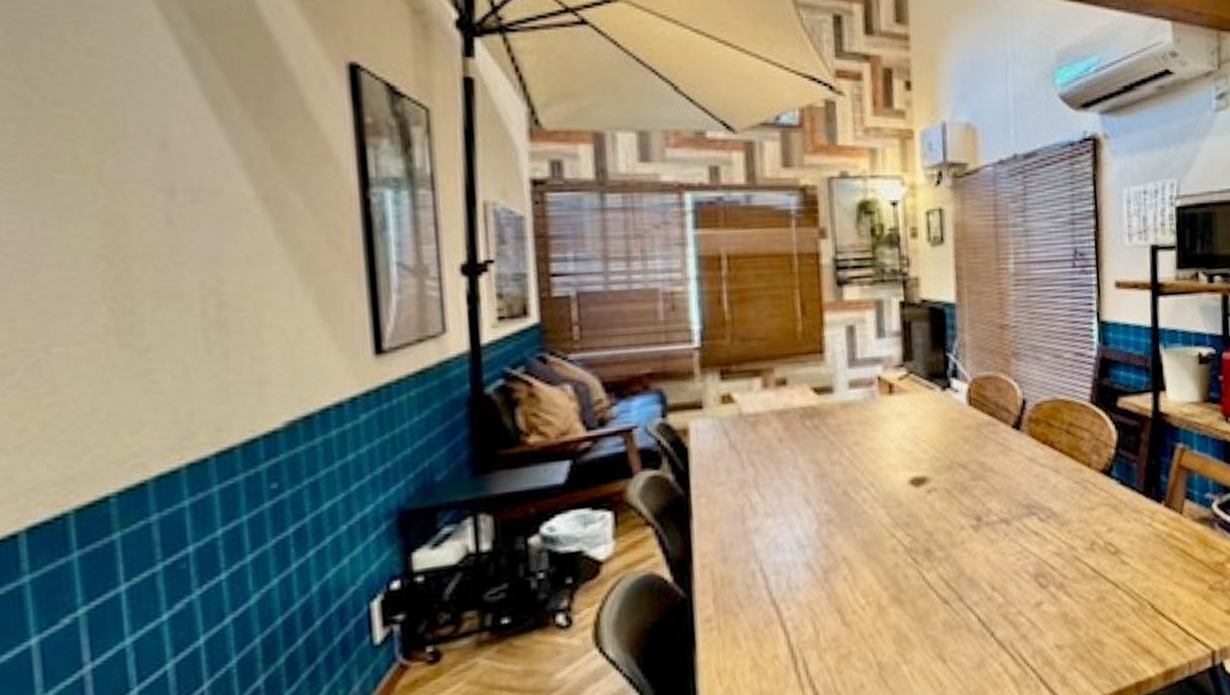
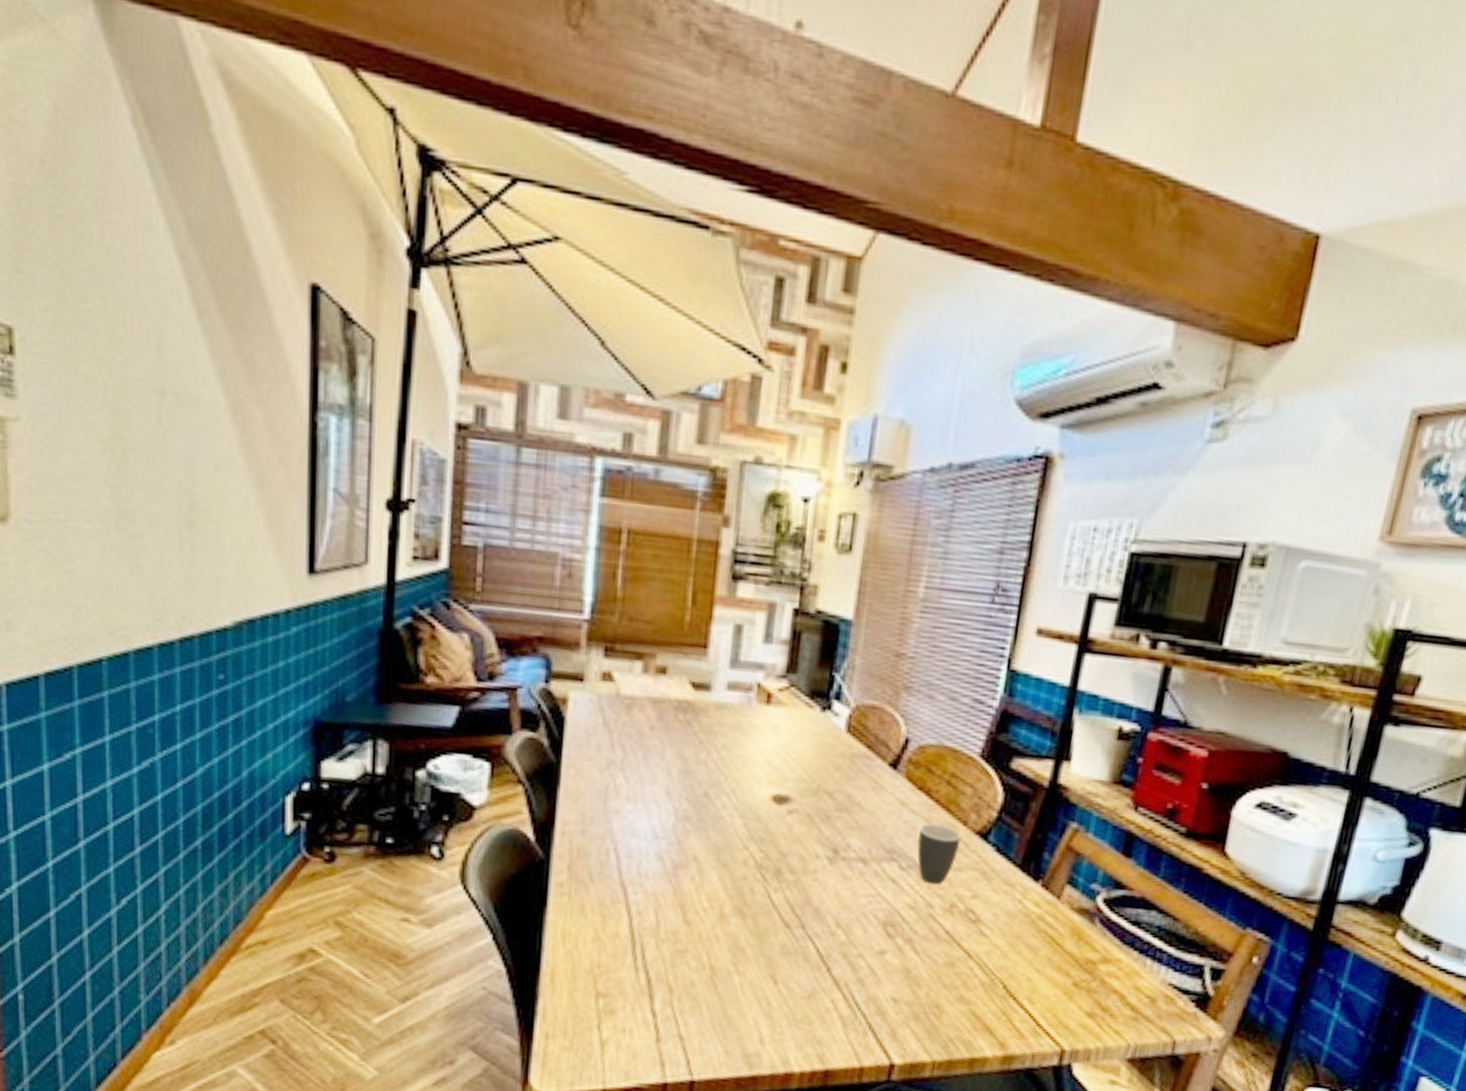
mug: none [1050,471,1089,527] -> present [917,824,961,885]

